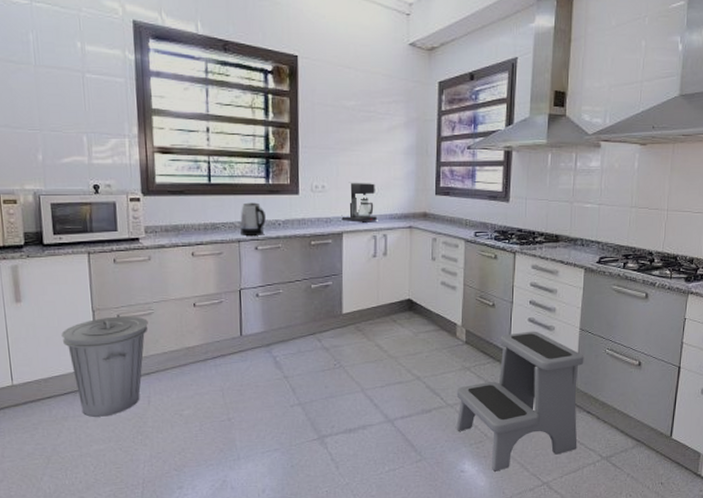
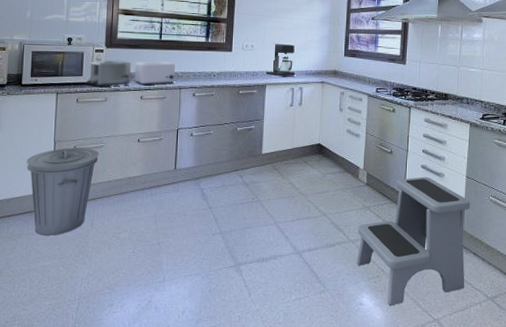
toaster: none [123,210,177,243] -> present [86,60,131,87]
toaster: none [180,209,231,240] -> present [134,61,175,86]
kettle: present [240,202,266,235] -> none [182,56,204,84]

